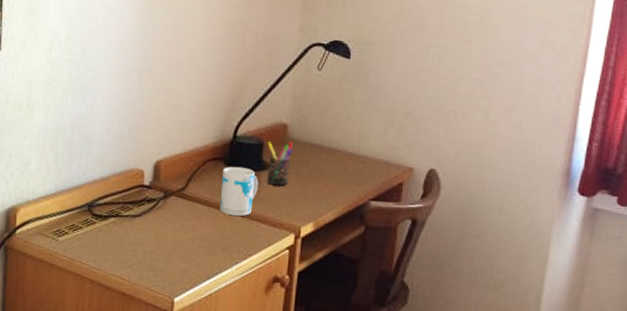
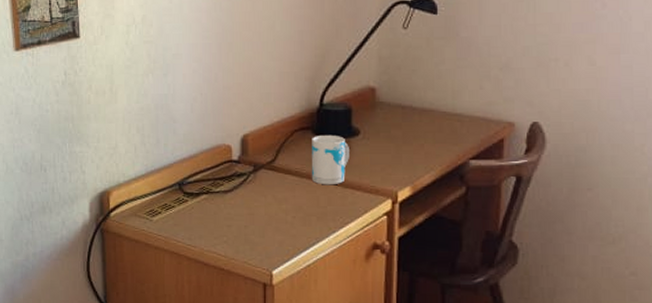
pen holder: present [267,142,293,185] -> none [355,105,383,150]

